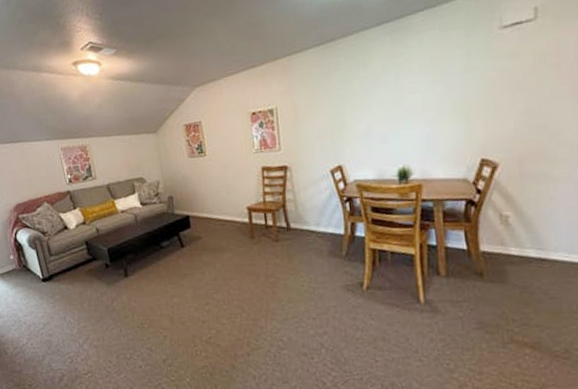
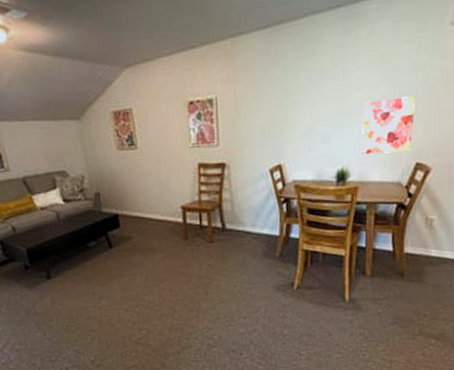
wall art: none [419,95,474,153] -> present [361,96,415,155]

